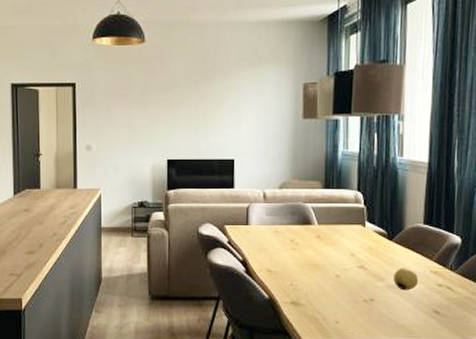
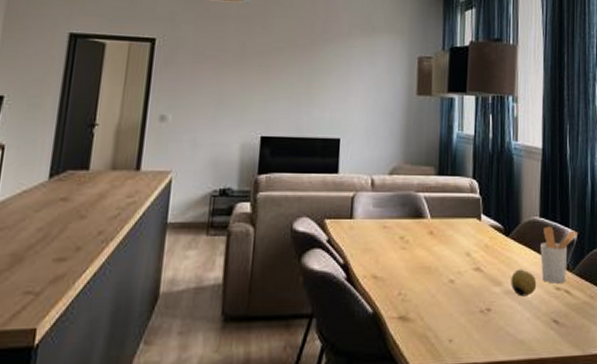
utensil holder: none [423,232,463,281] -> present [540,226,579,284]

